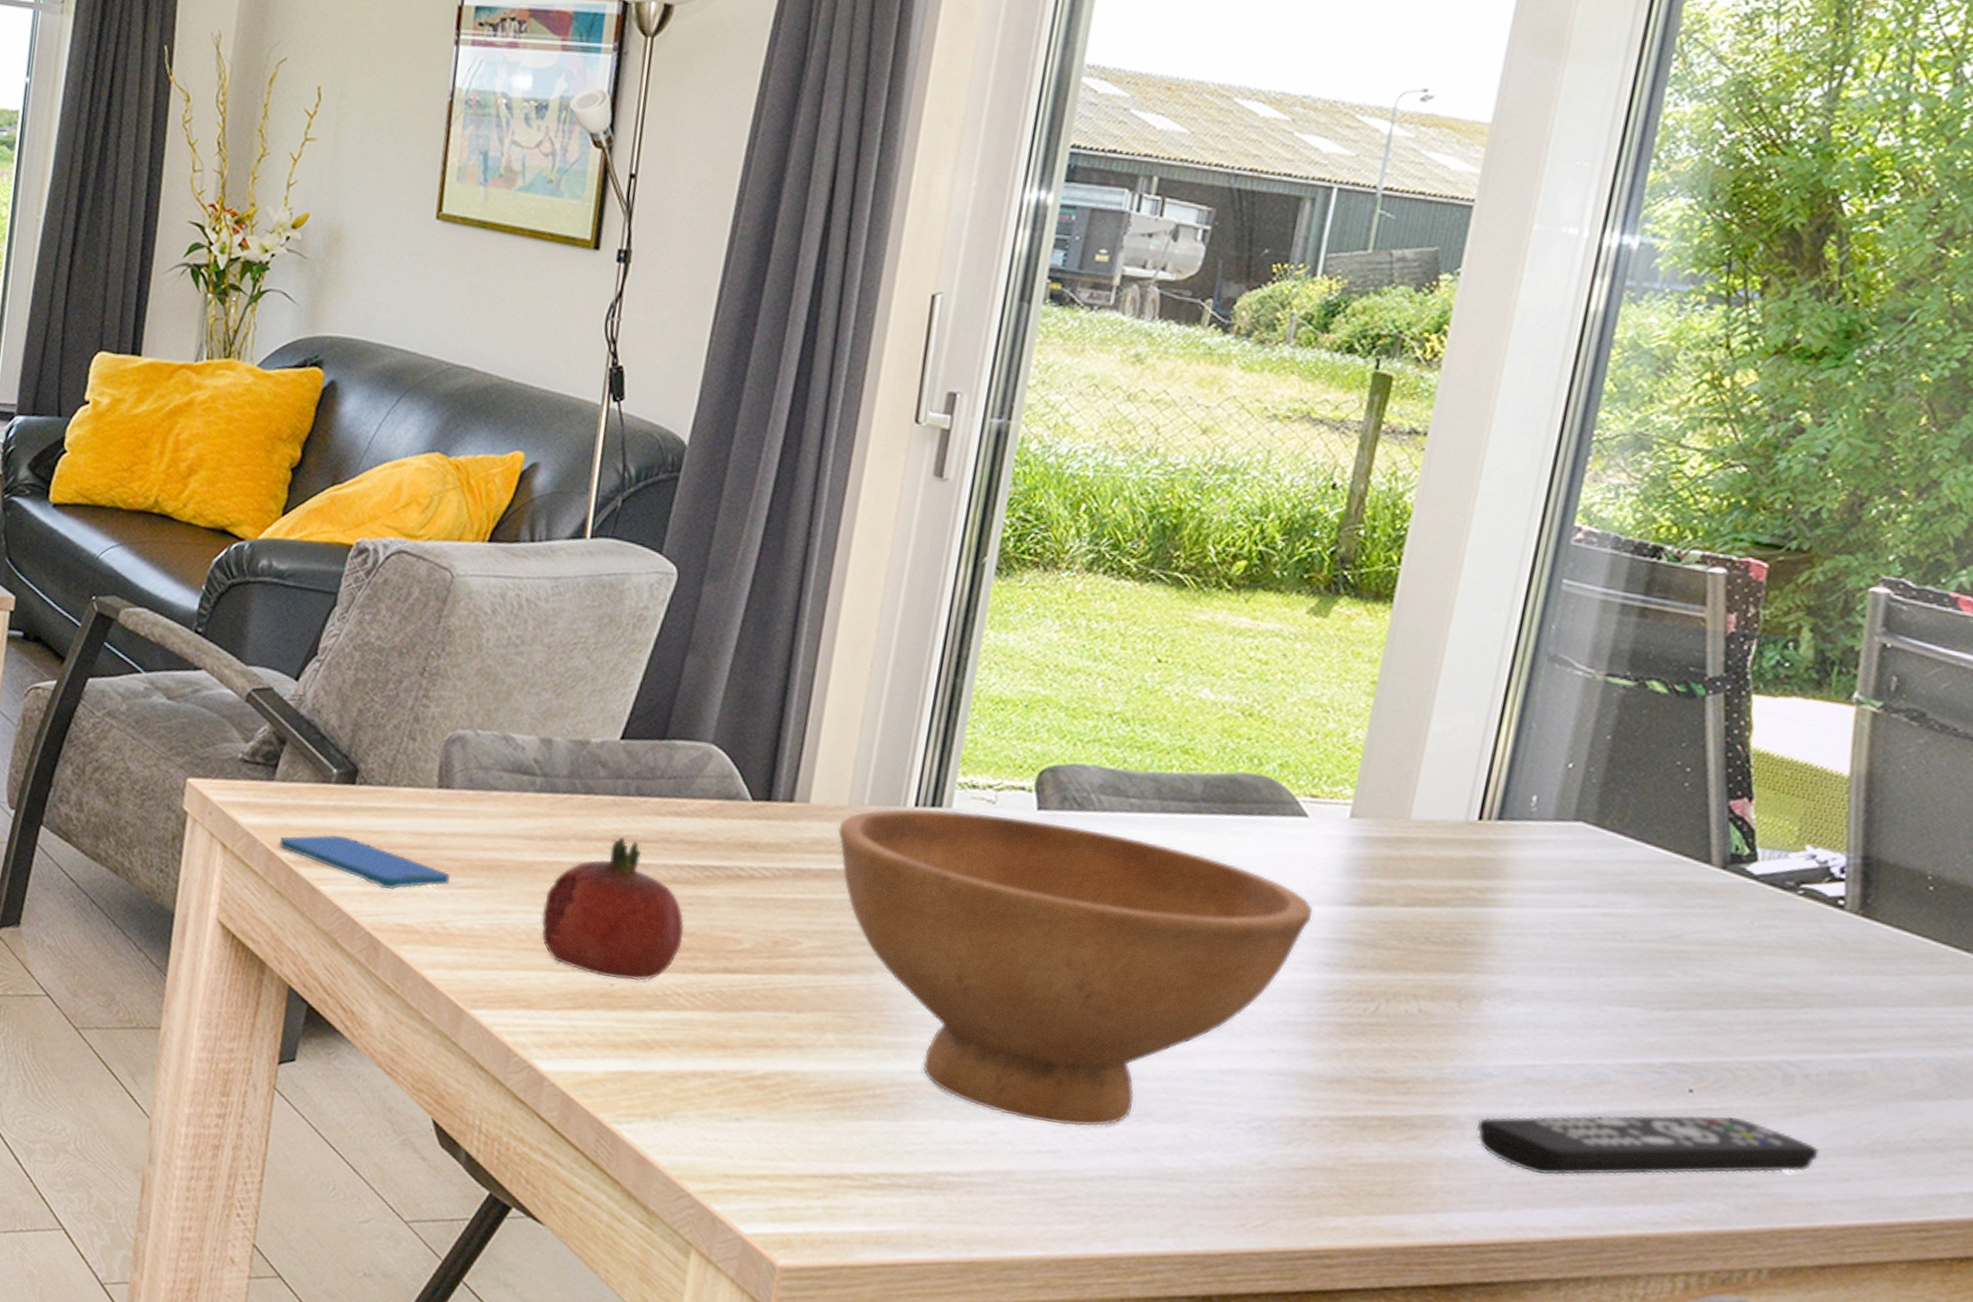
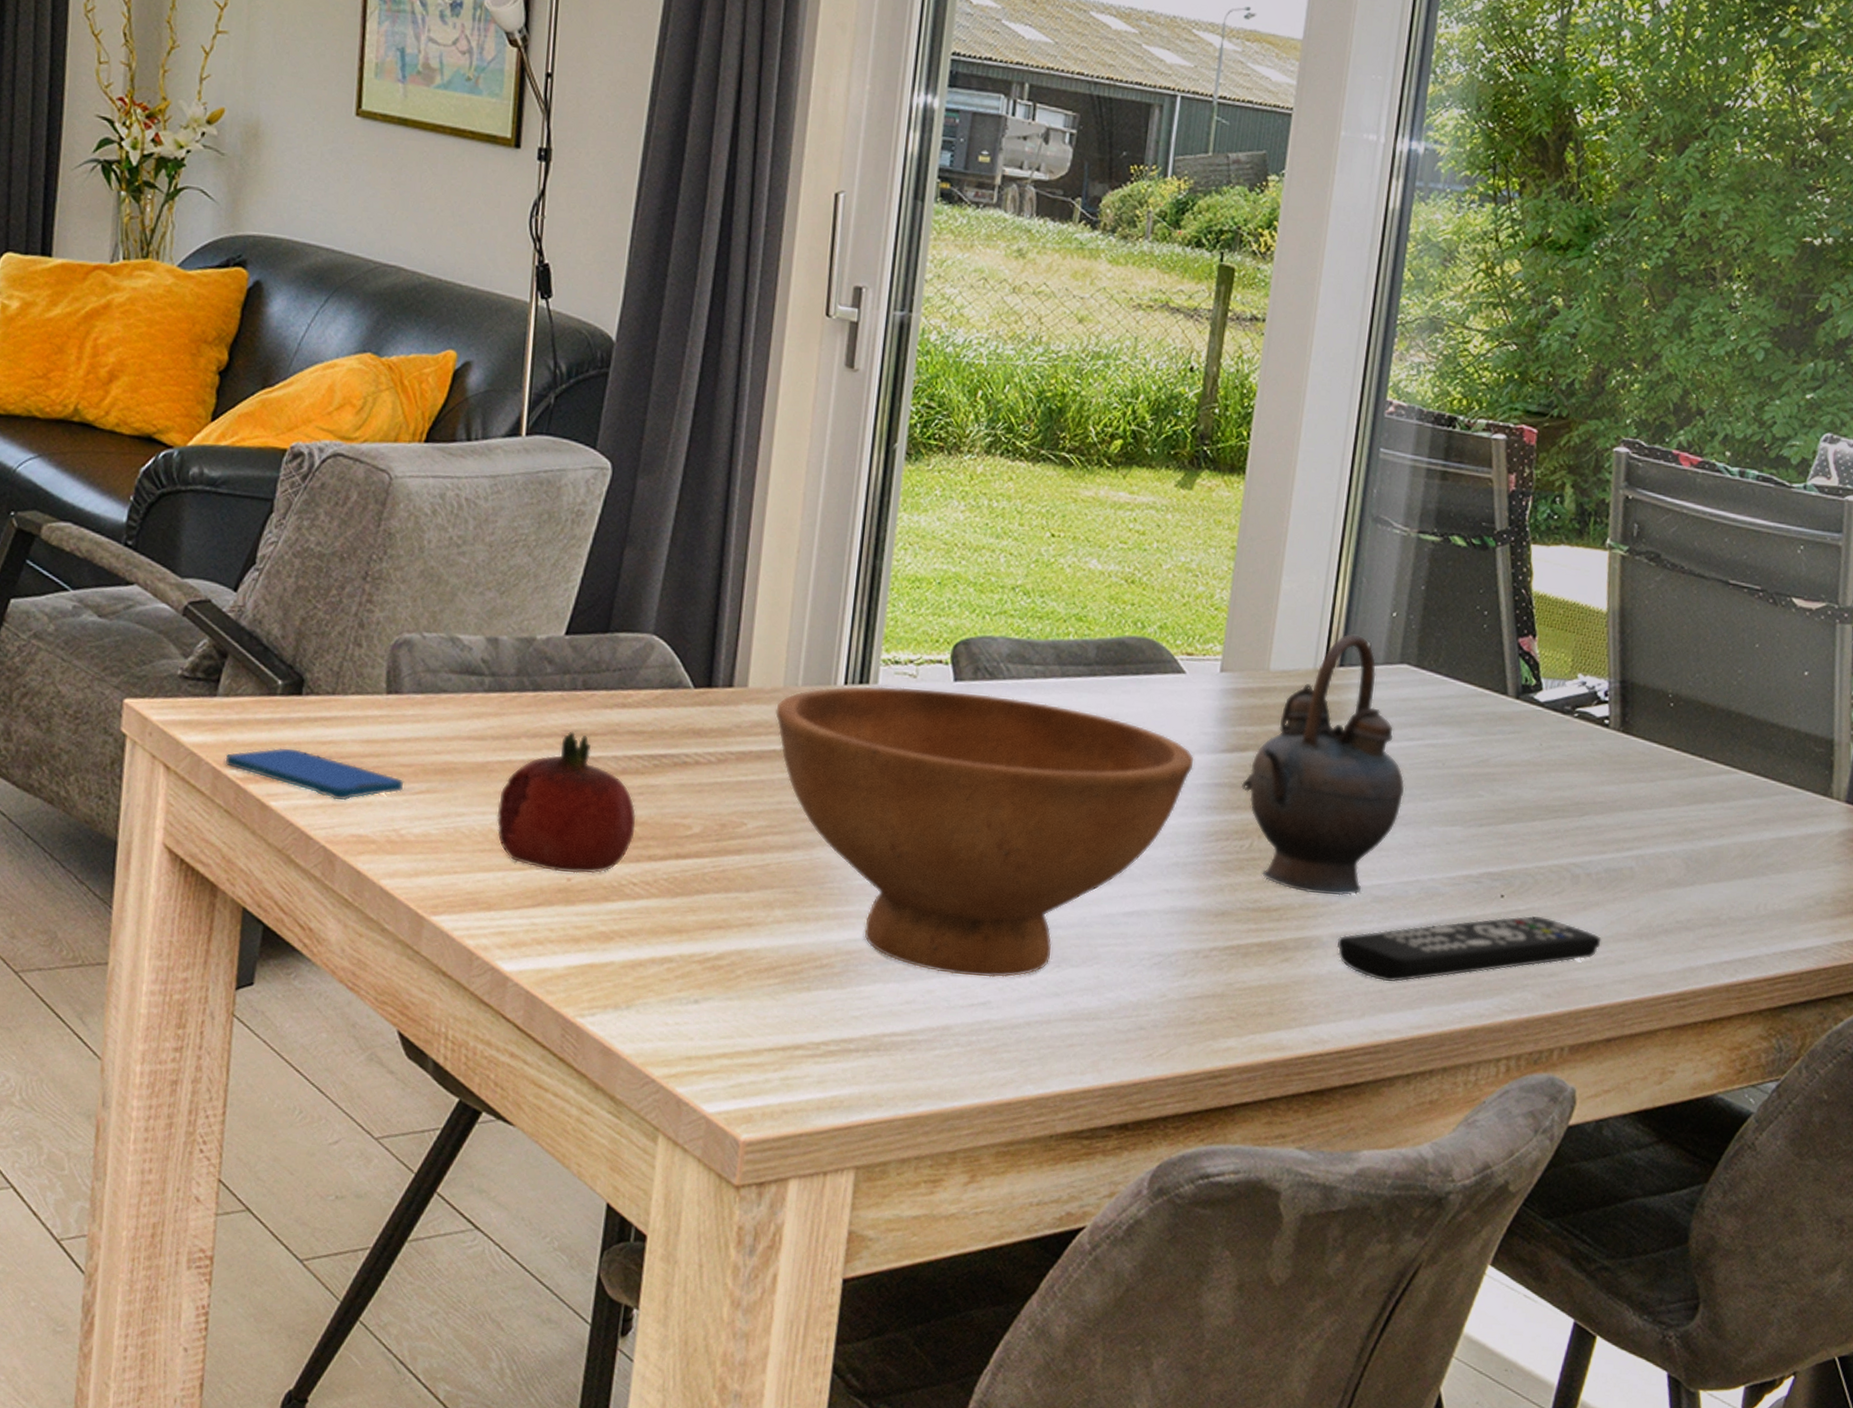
teapot: none [1368,784,1573,1074] -> present [1241,634,1405,896]

